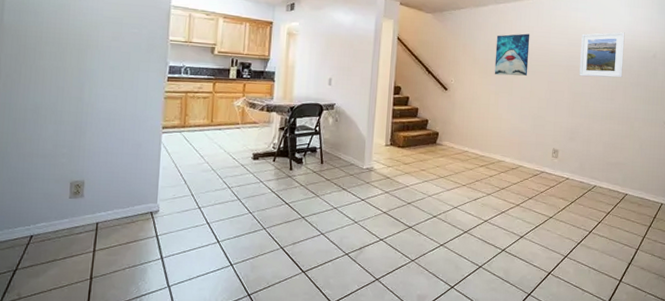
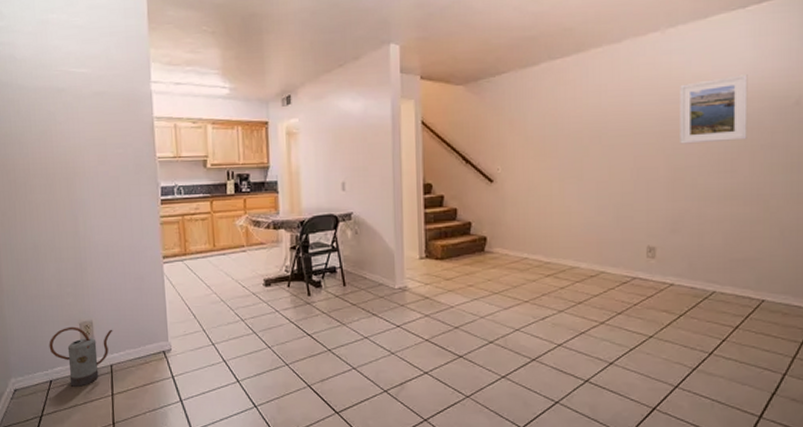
watering can: none [35,185,104,242] -> present [49,326,113,387]
wall art: present [494,33,530,76] -> none [554,94,603,155]

